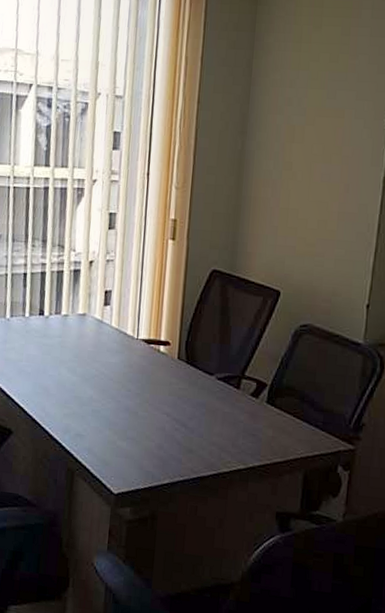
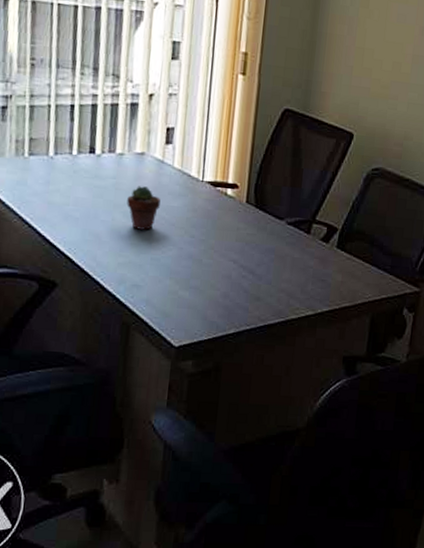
potted succulent: none [71,344,100,384] -> present [127,186,161,230]

